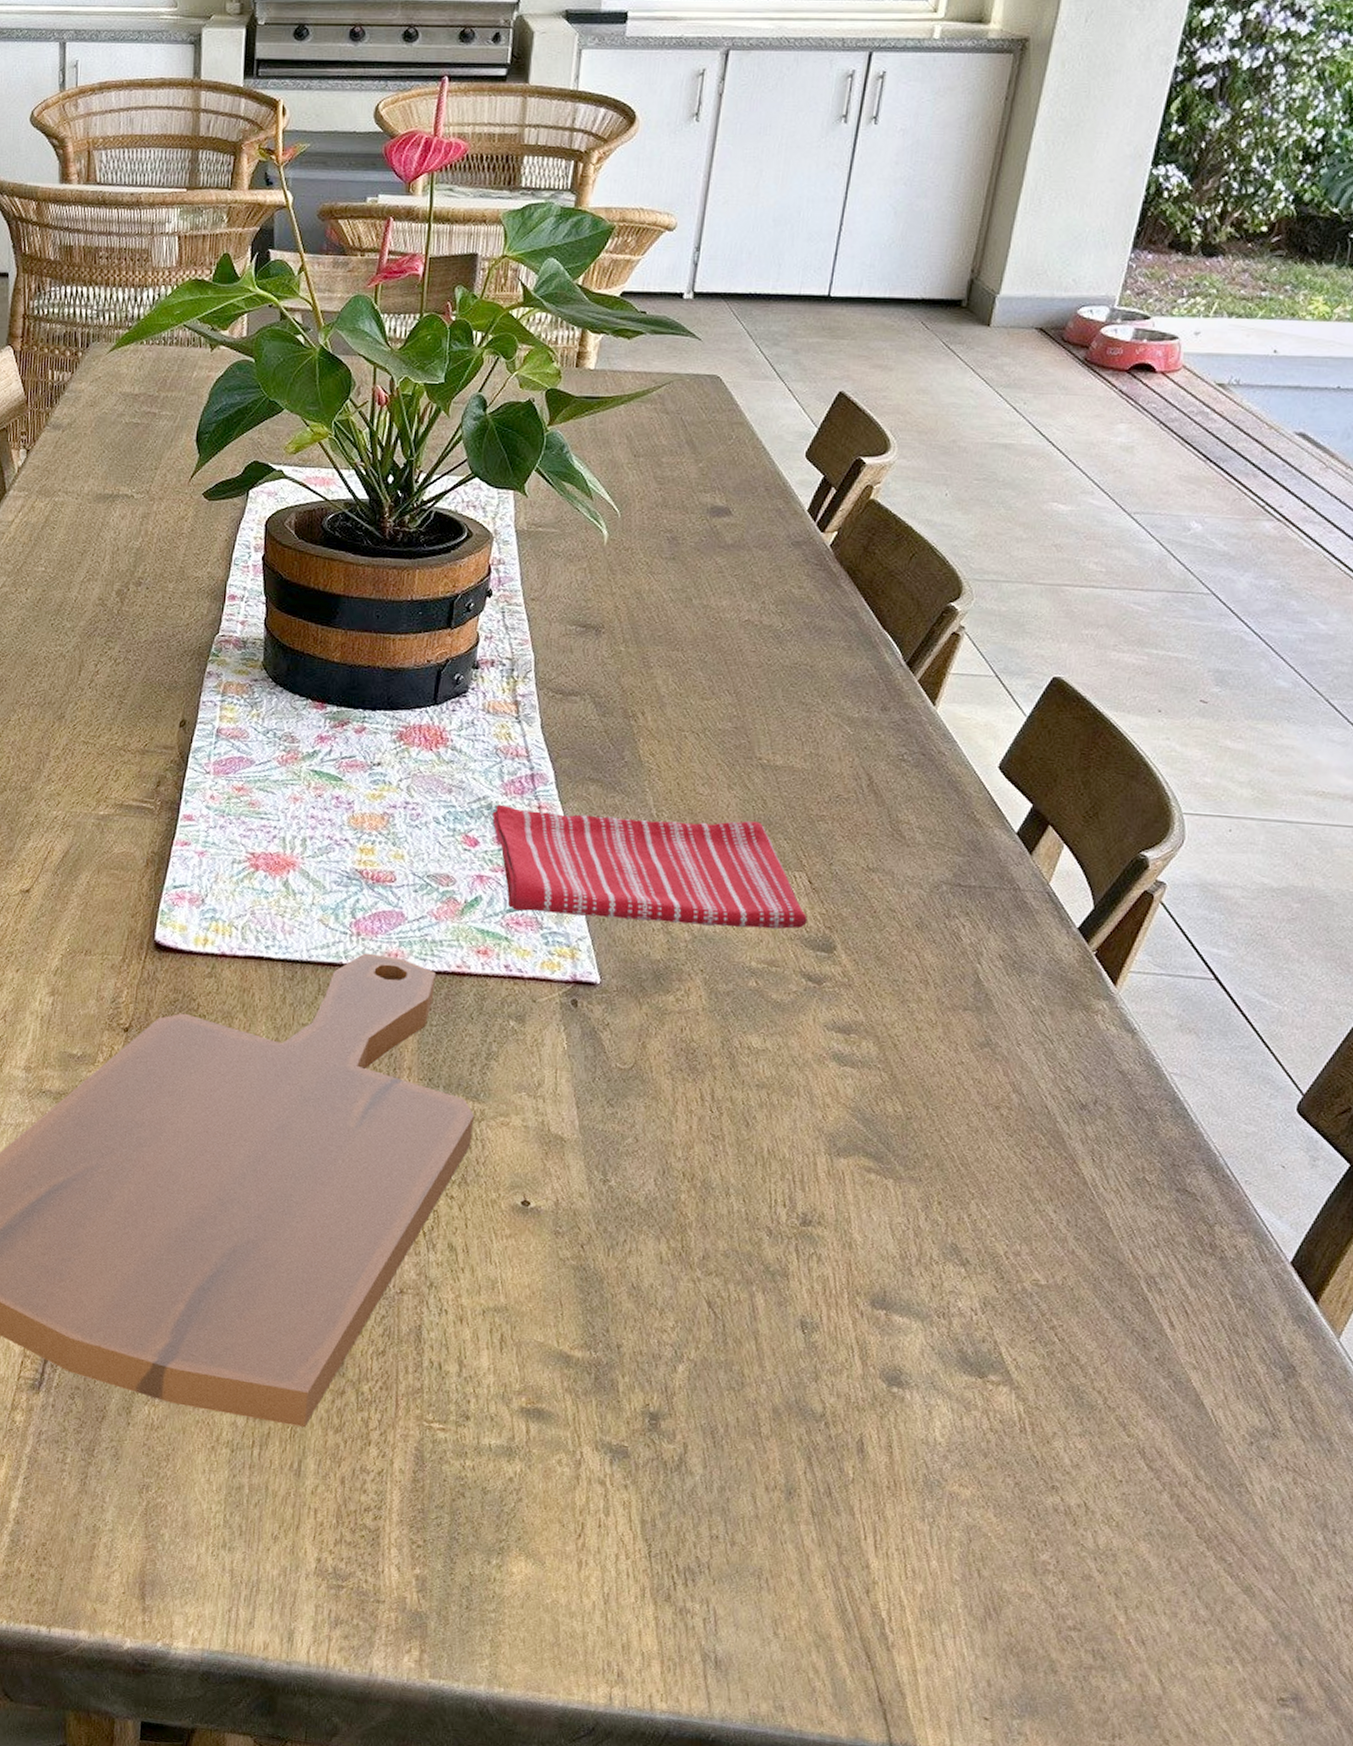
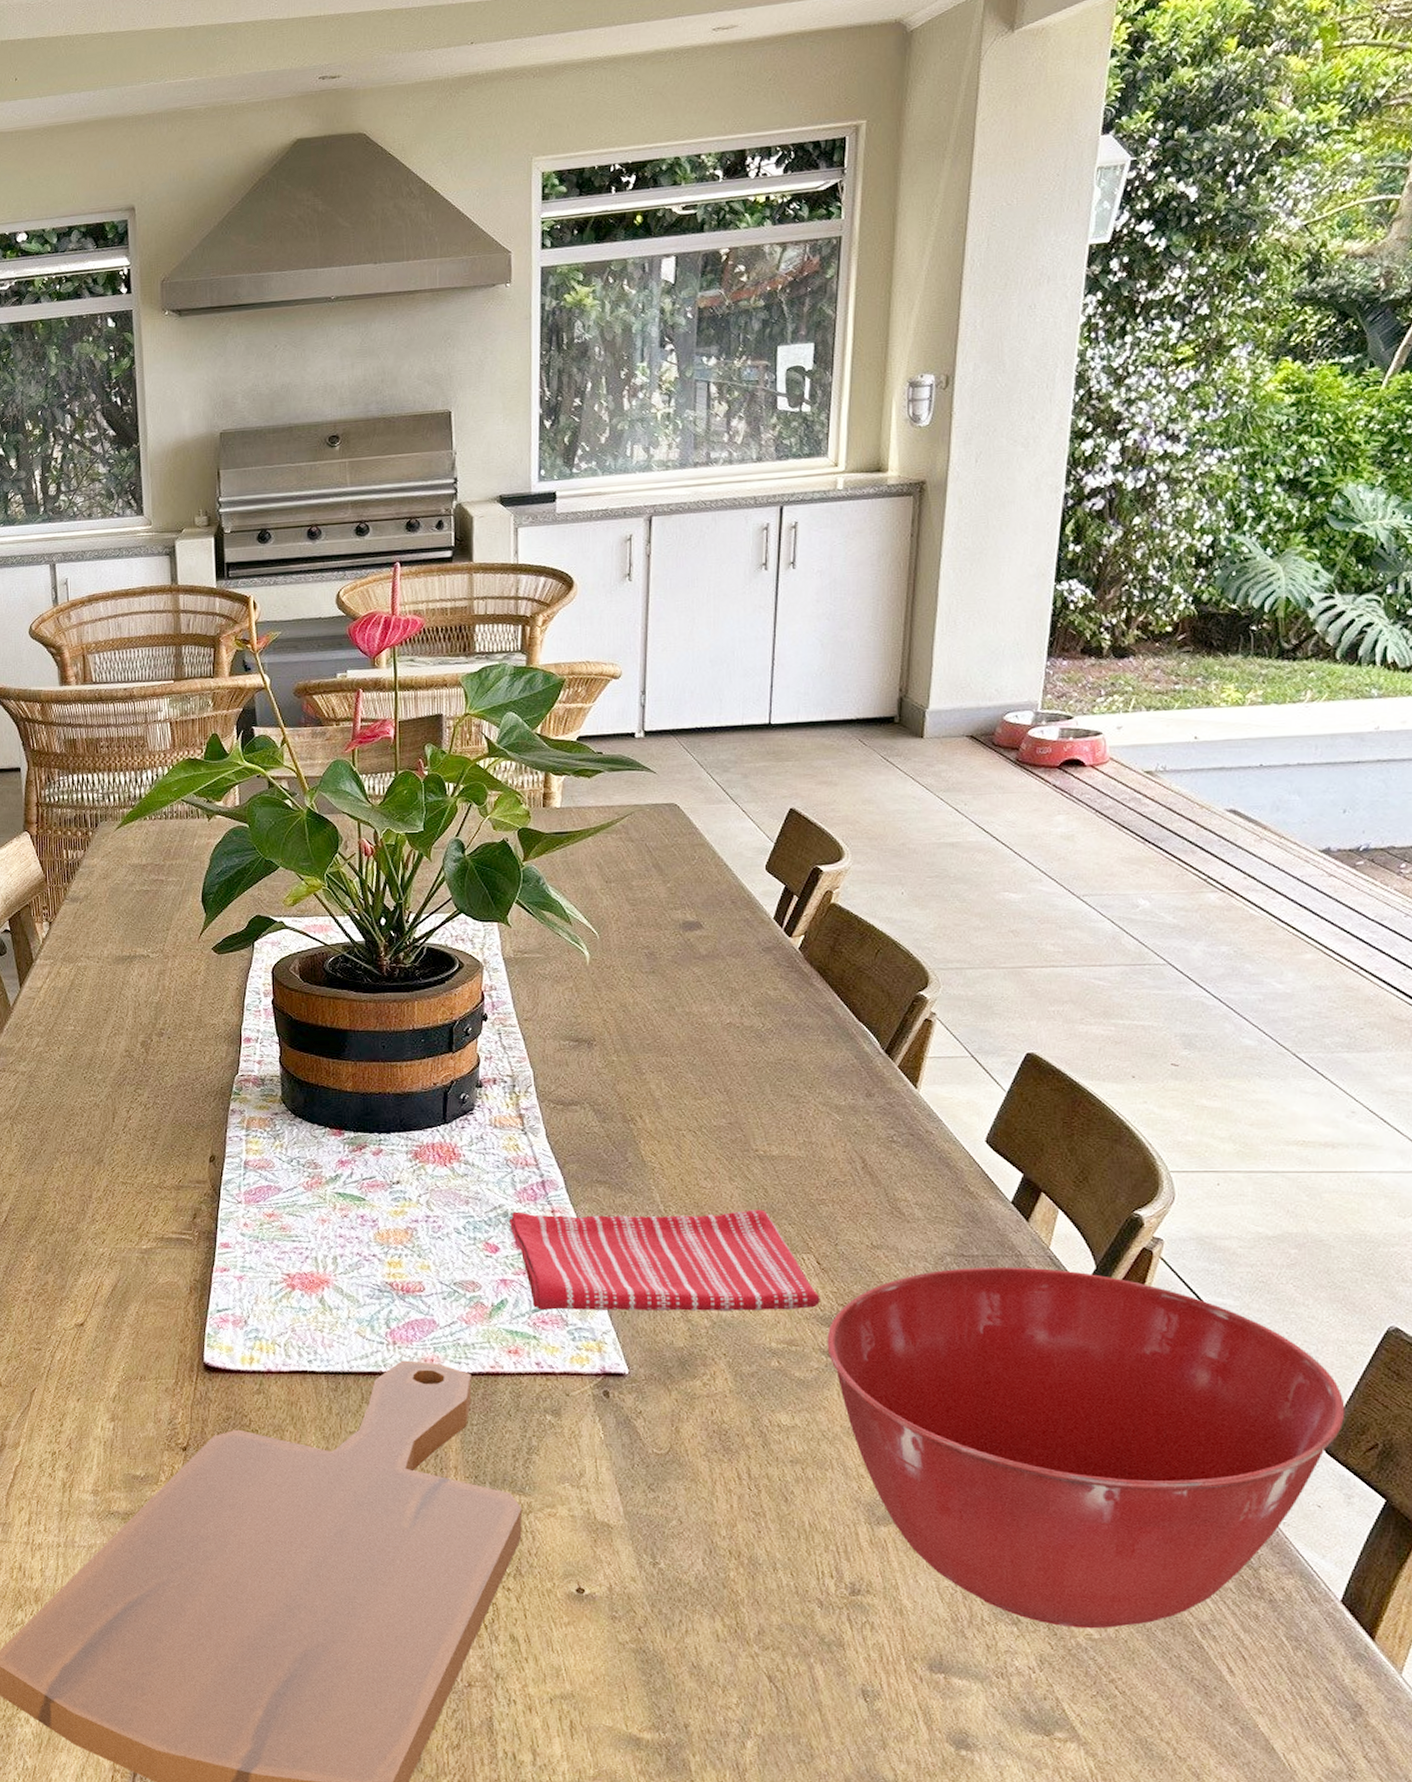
mixing bowl: none [808,898,1325,1275] -> present [827,1267,1345,1629]

